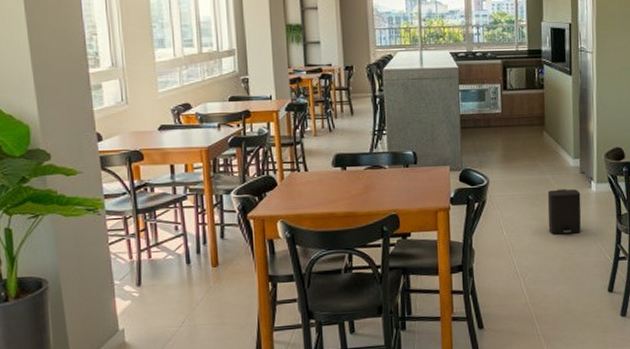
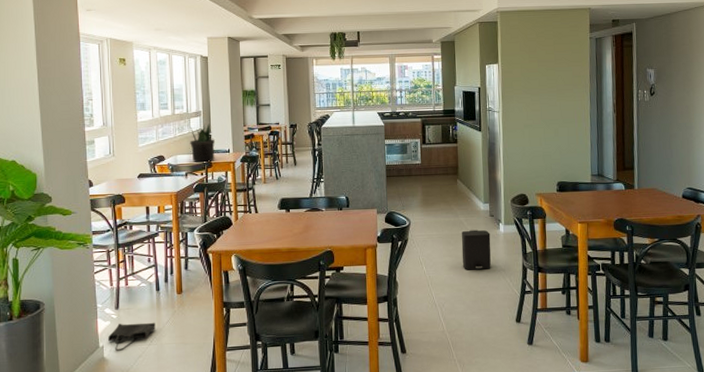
tote bag: none [129,300,187,336] -> present [108,322,155,352]
planter: none [221,64,254,112] -> present [189,124,215,163]

